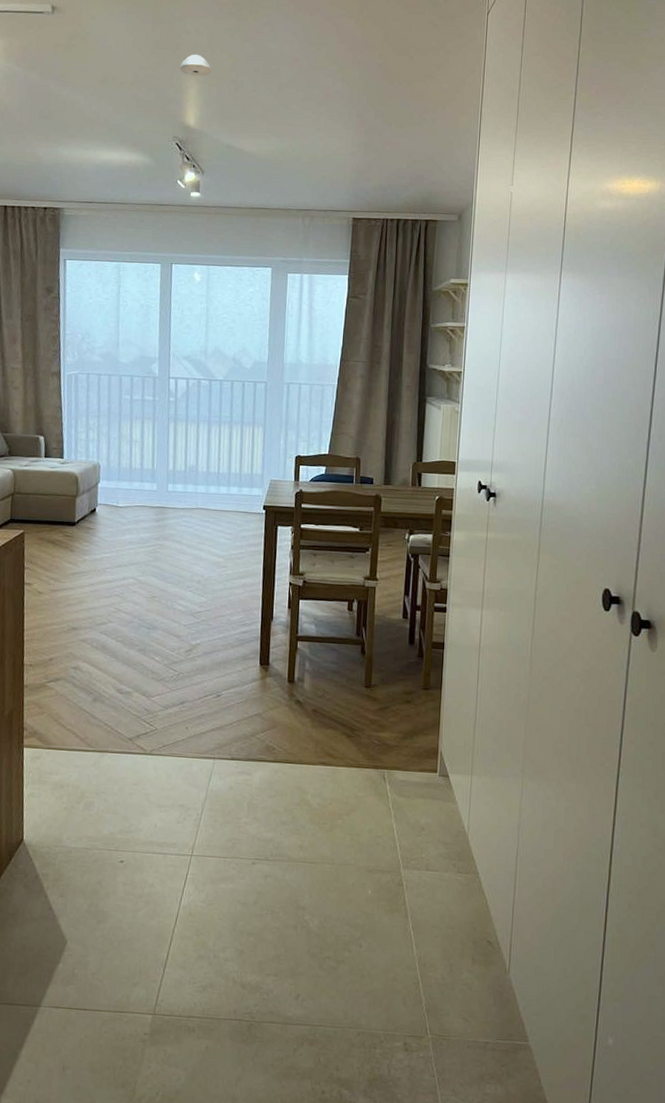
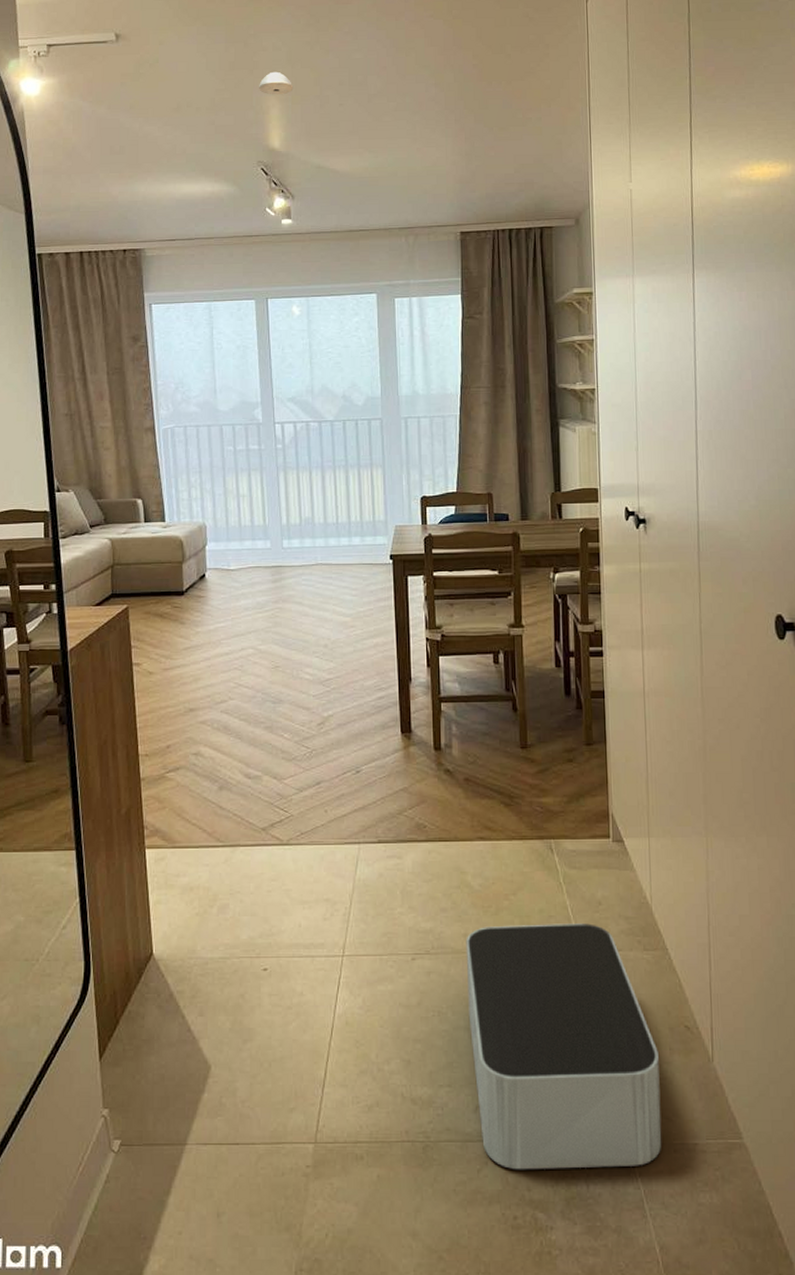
storage bin: none [298,840,462,1058] -> present [466,923,662,1170]

